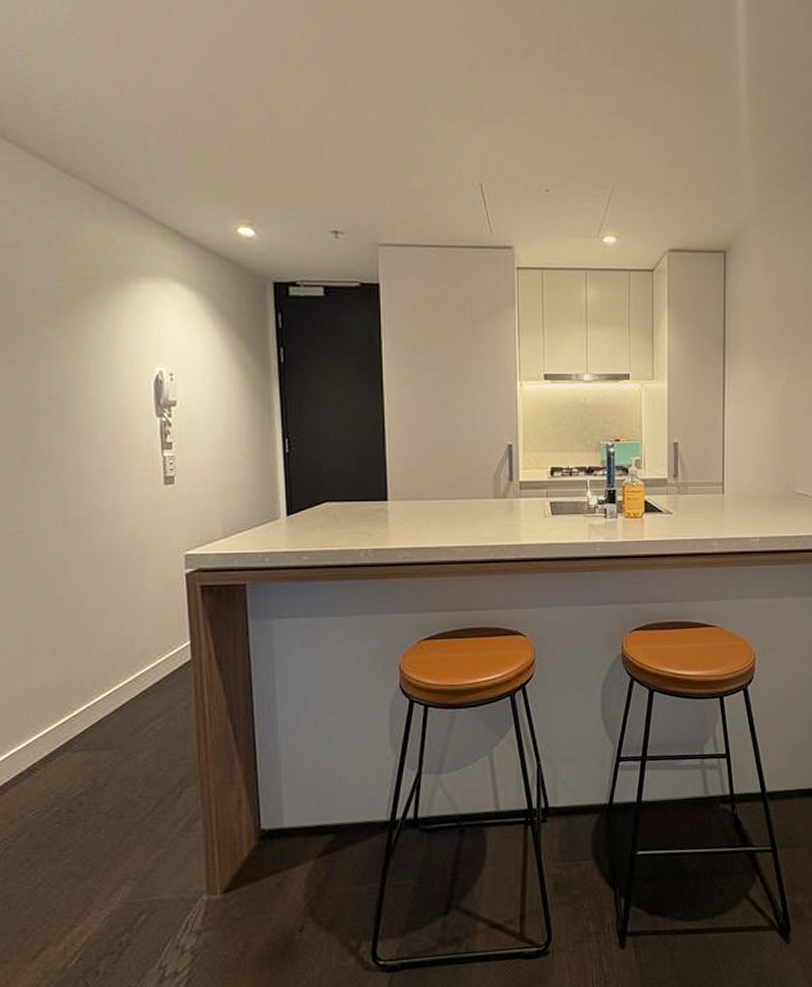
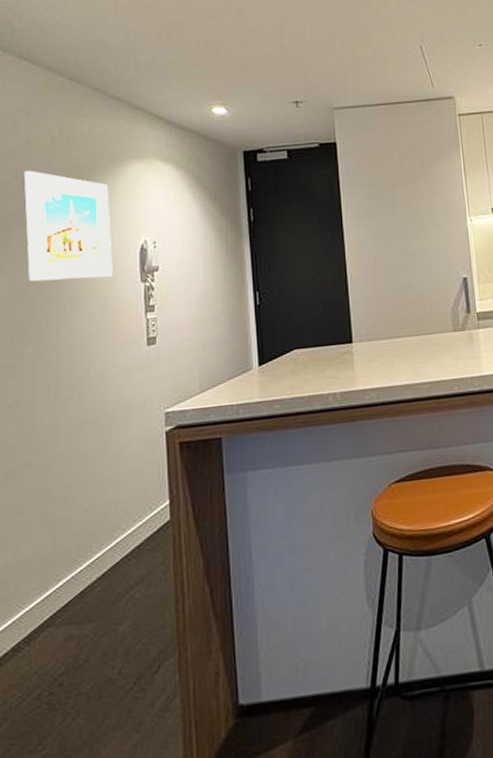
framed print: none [14,276,124,407] -> present [23,170,113,282]

